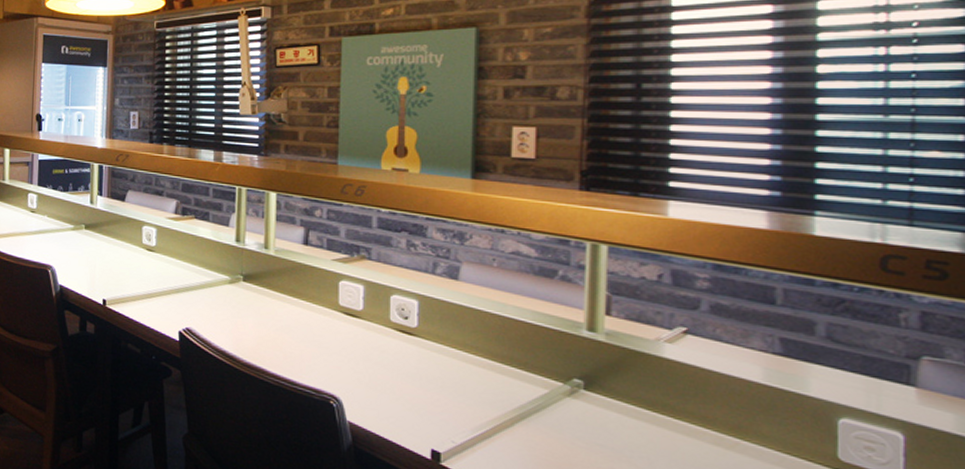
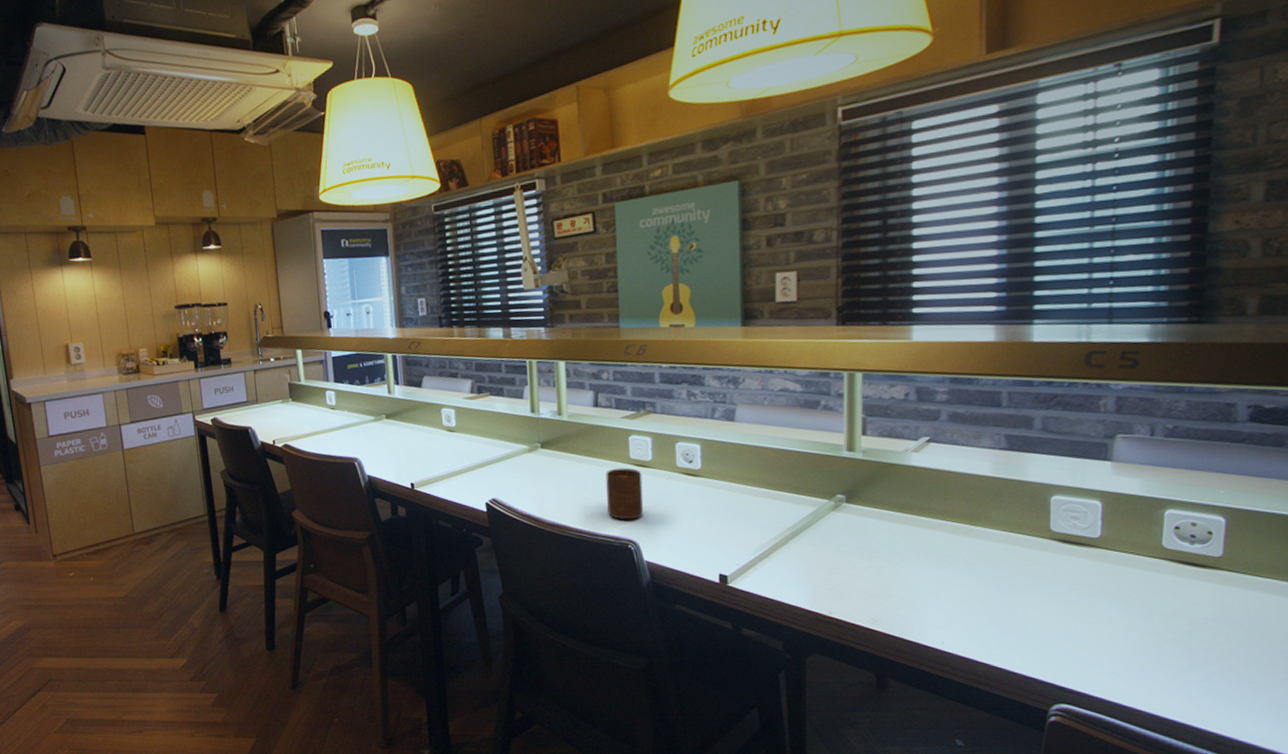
cup: none [309,313,351,373] -> present [606,468,644,520]

